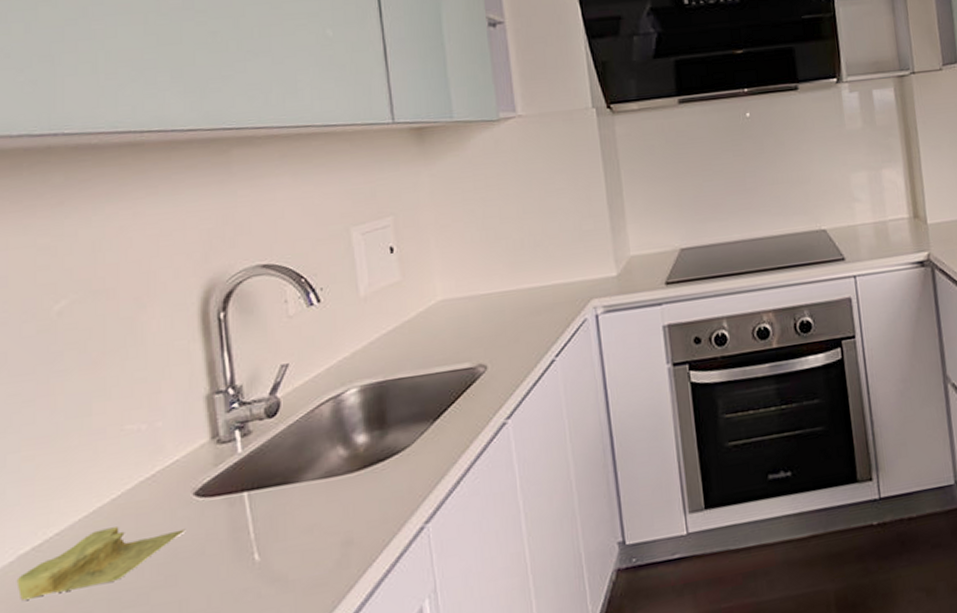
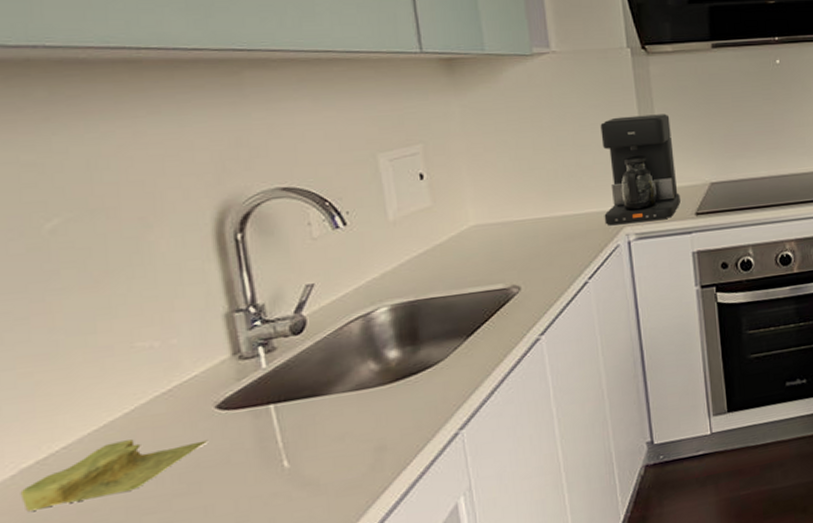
coffee maker: none [566,175,649,298] -> present [600,114,680,226]

